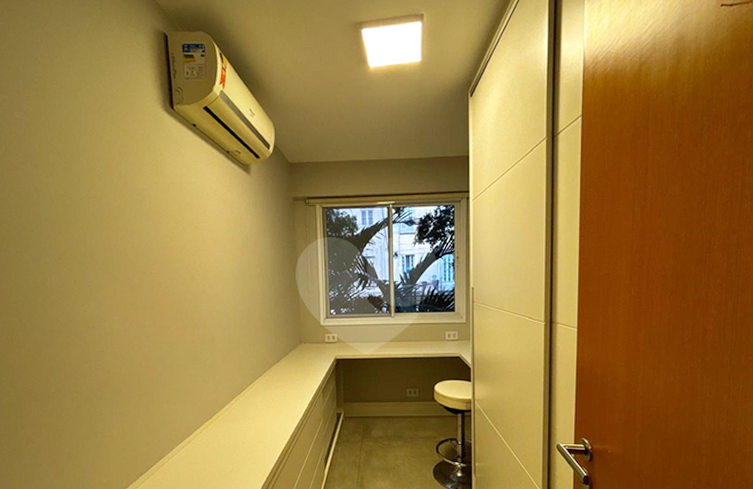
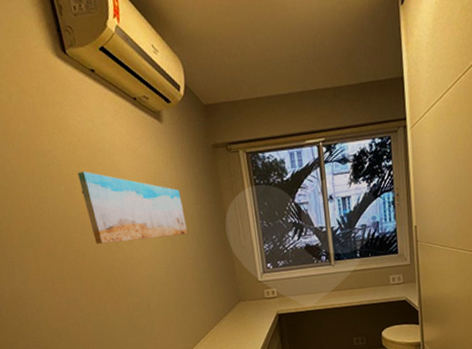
wall art: none [166,210,260,277] -> present [77,171,188,245]

